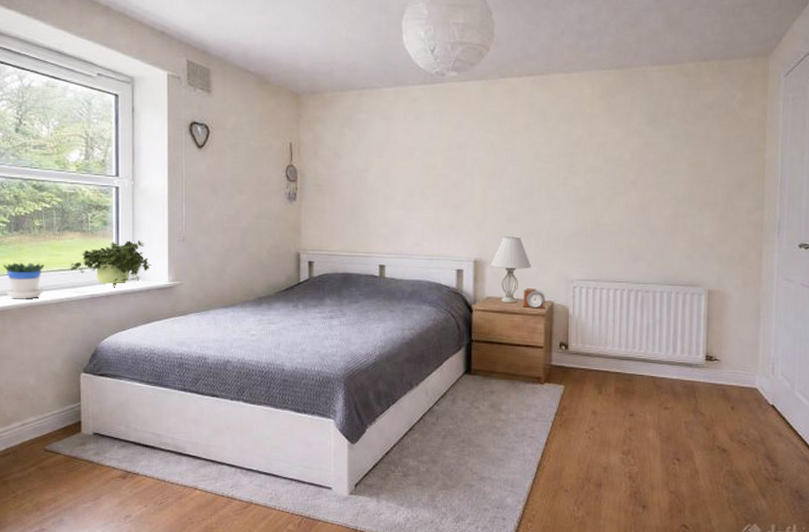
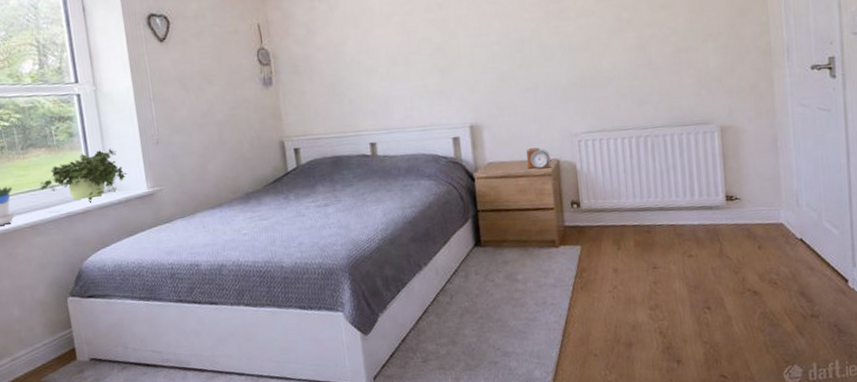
table lamp: present [490,235,532,304] -> none [487,94,532,167]

